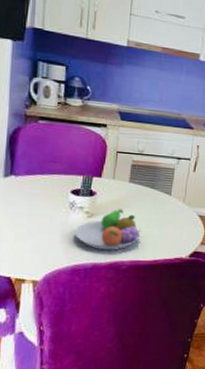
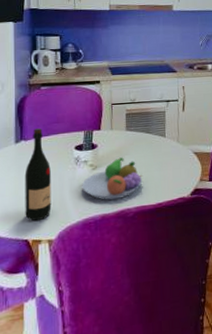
wine bottle: none [9,165,42,261] -> present [24,128,52,222]

